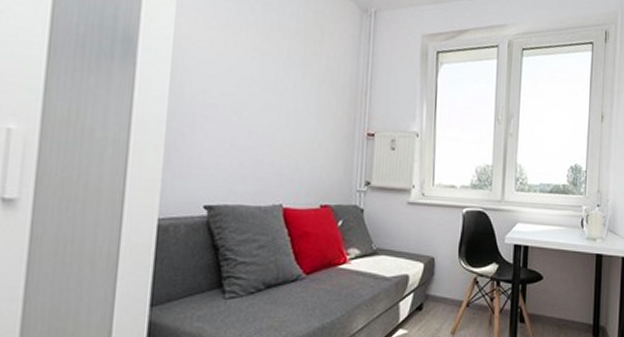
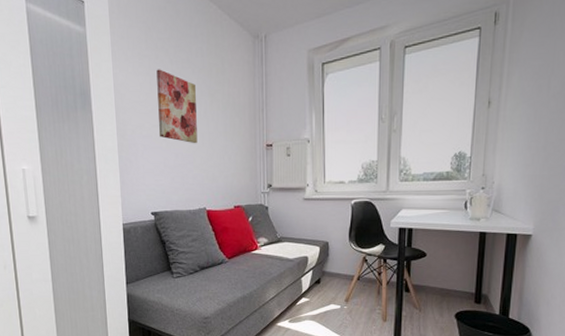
wall art: none [230,26,285,123] -> present [156,69,197,144]

